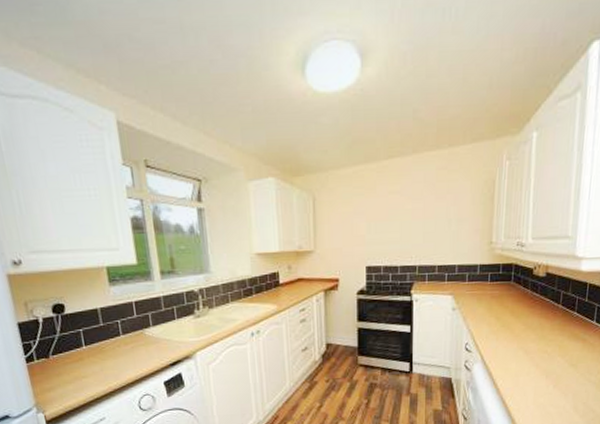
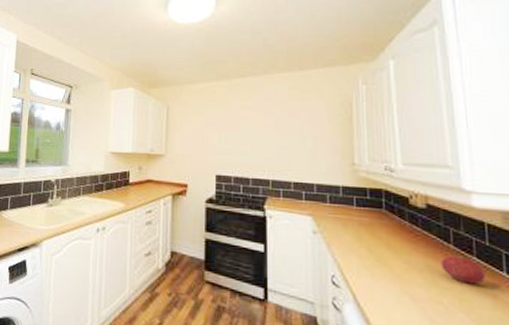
fruit: none [550,312,581,334] -> present [441,254,486,284]

